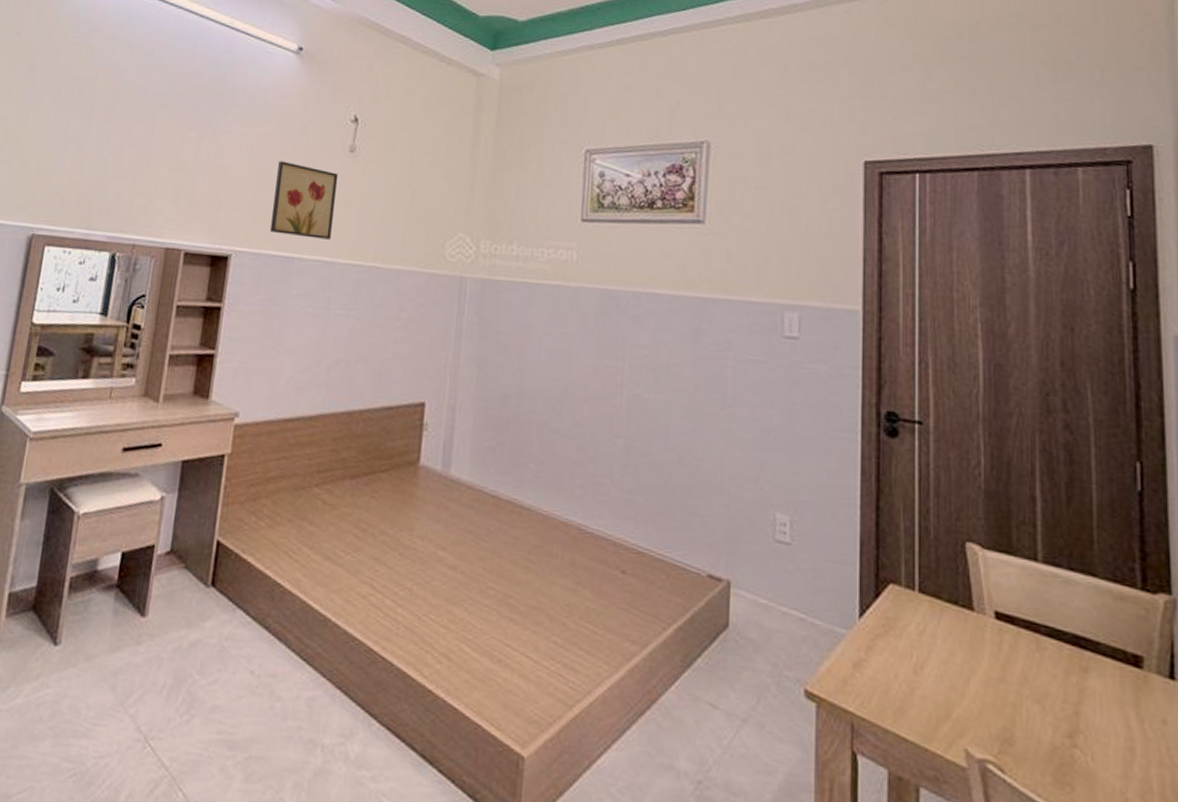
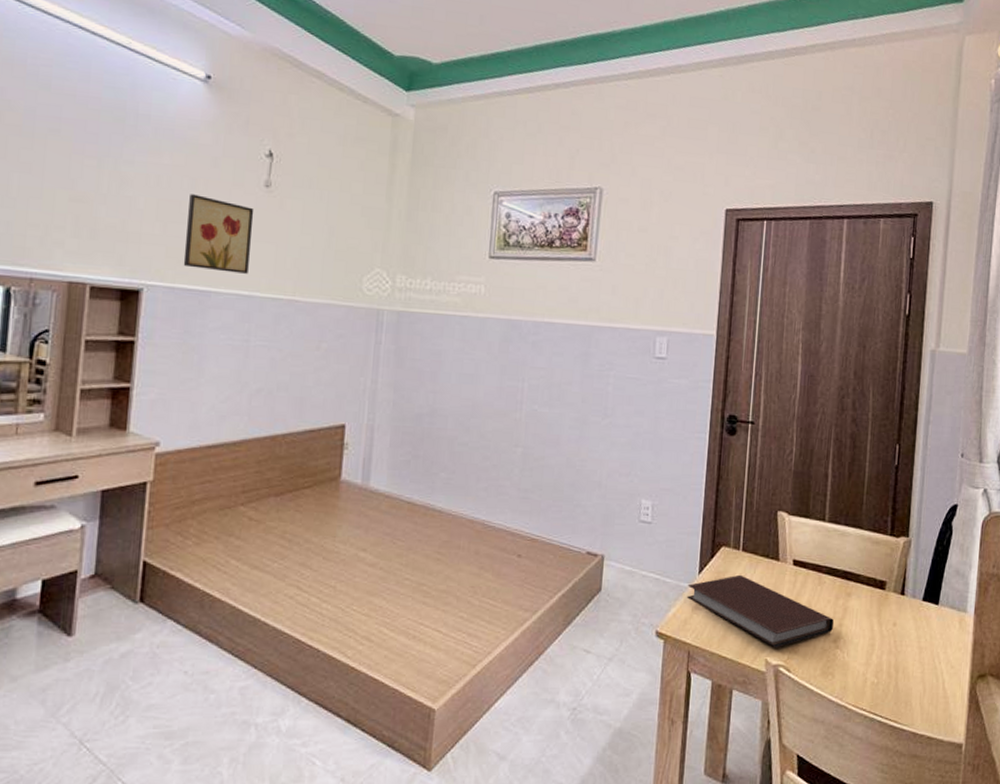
notebook: none [844,624,1065,735] -> present [686,574,834,648]

